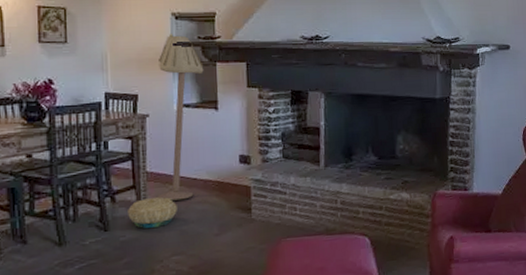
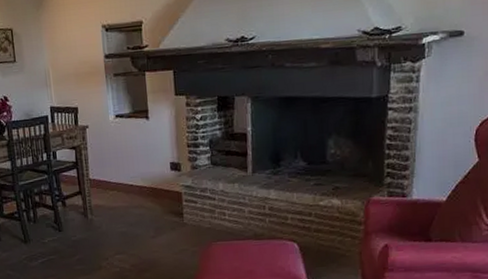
basket: present [126,197,177,228] -> none [76,202,118,230]
floor lamp: present [156,33,204,201] -> none [93,45,134,205]

